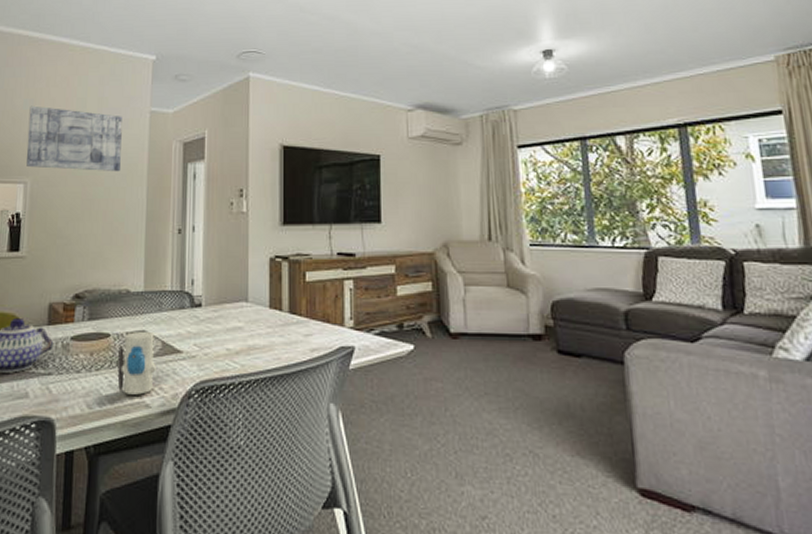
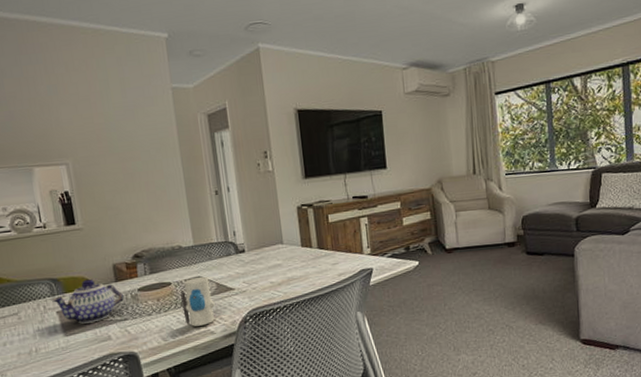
wall art: present [26,105,123,172] -> none [54,91,153,150]

